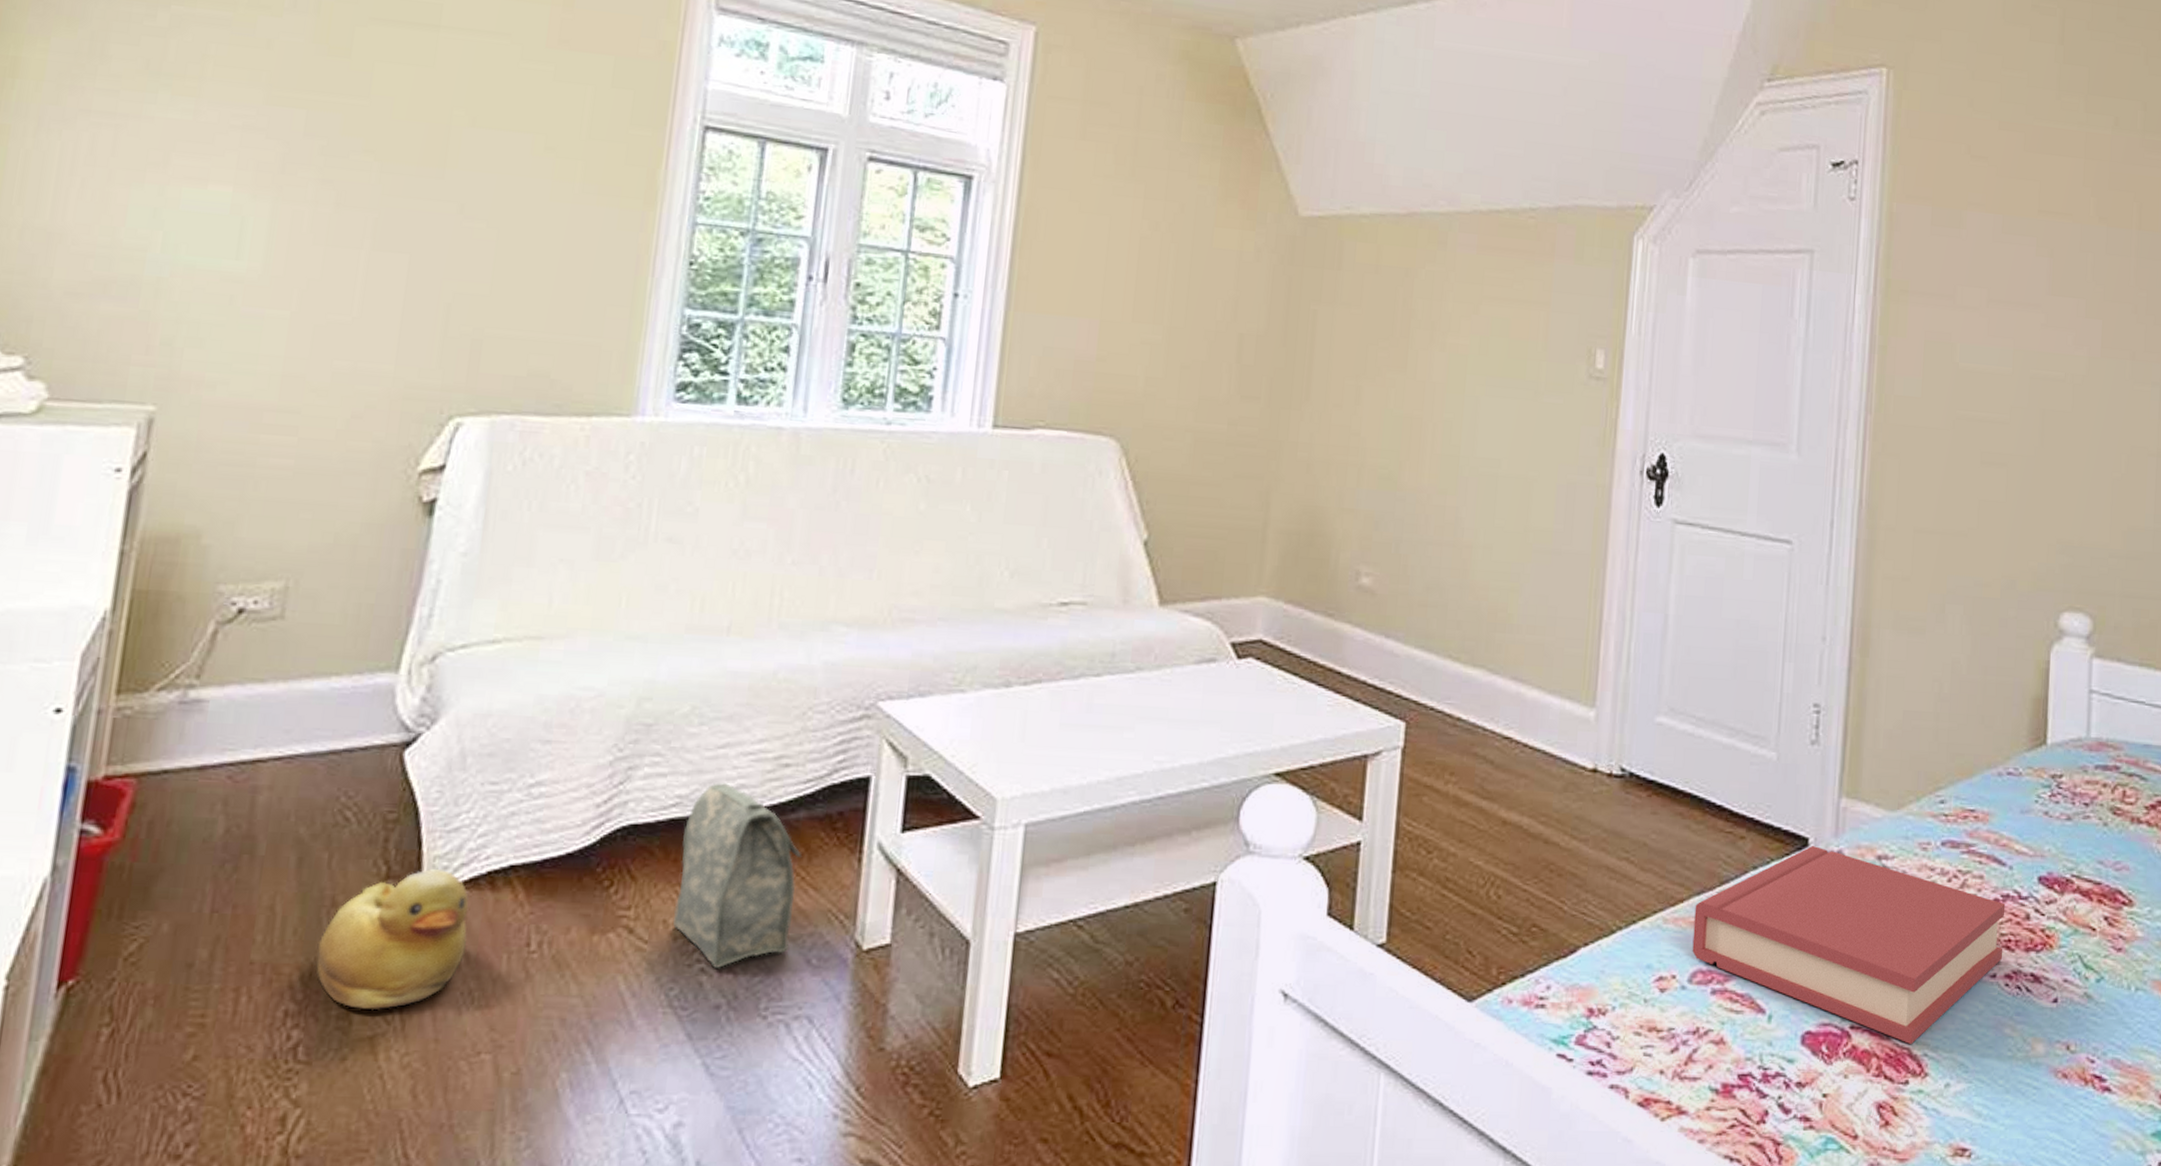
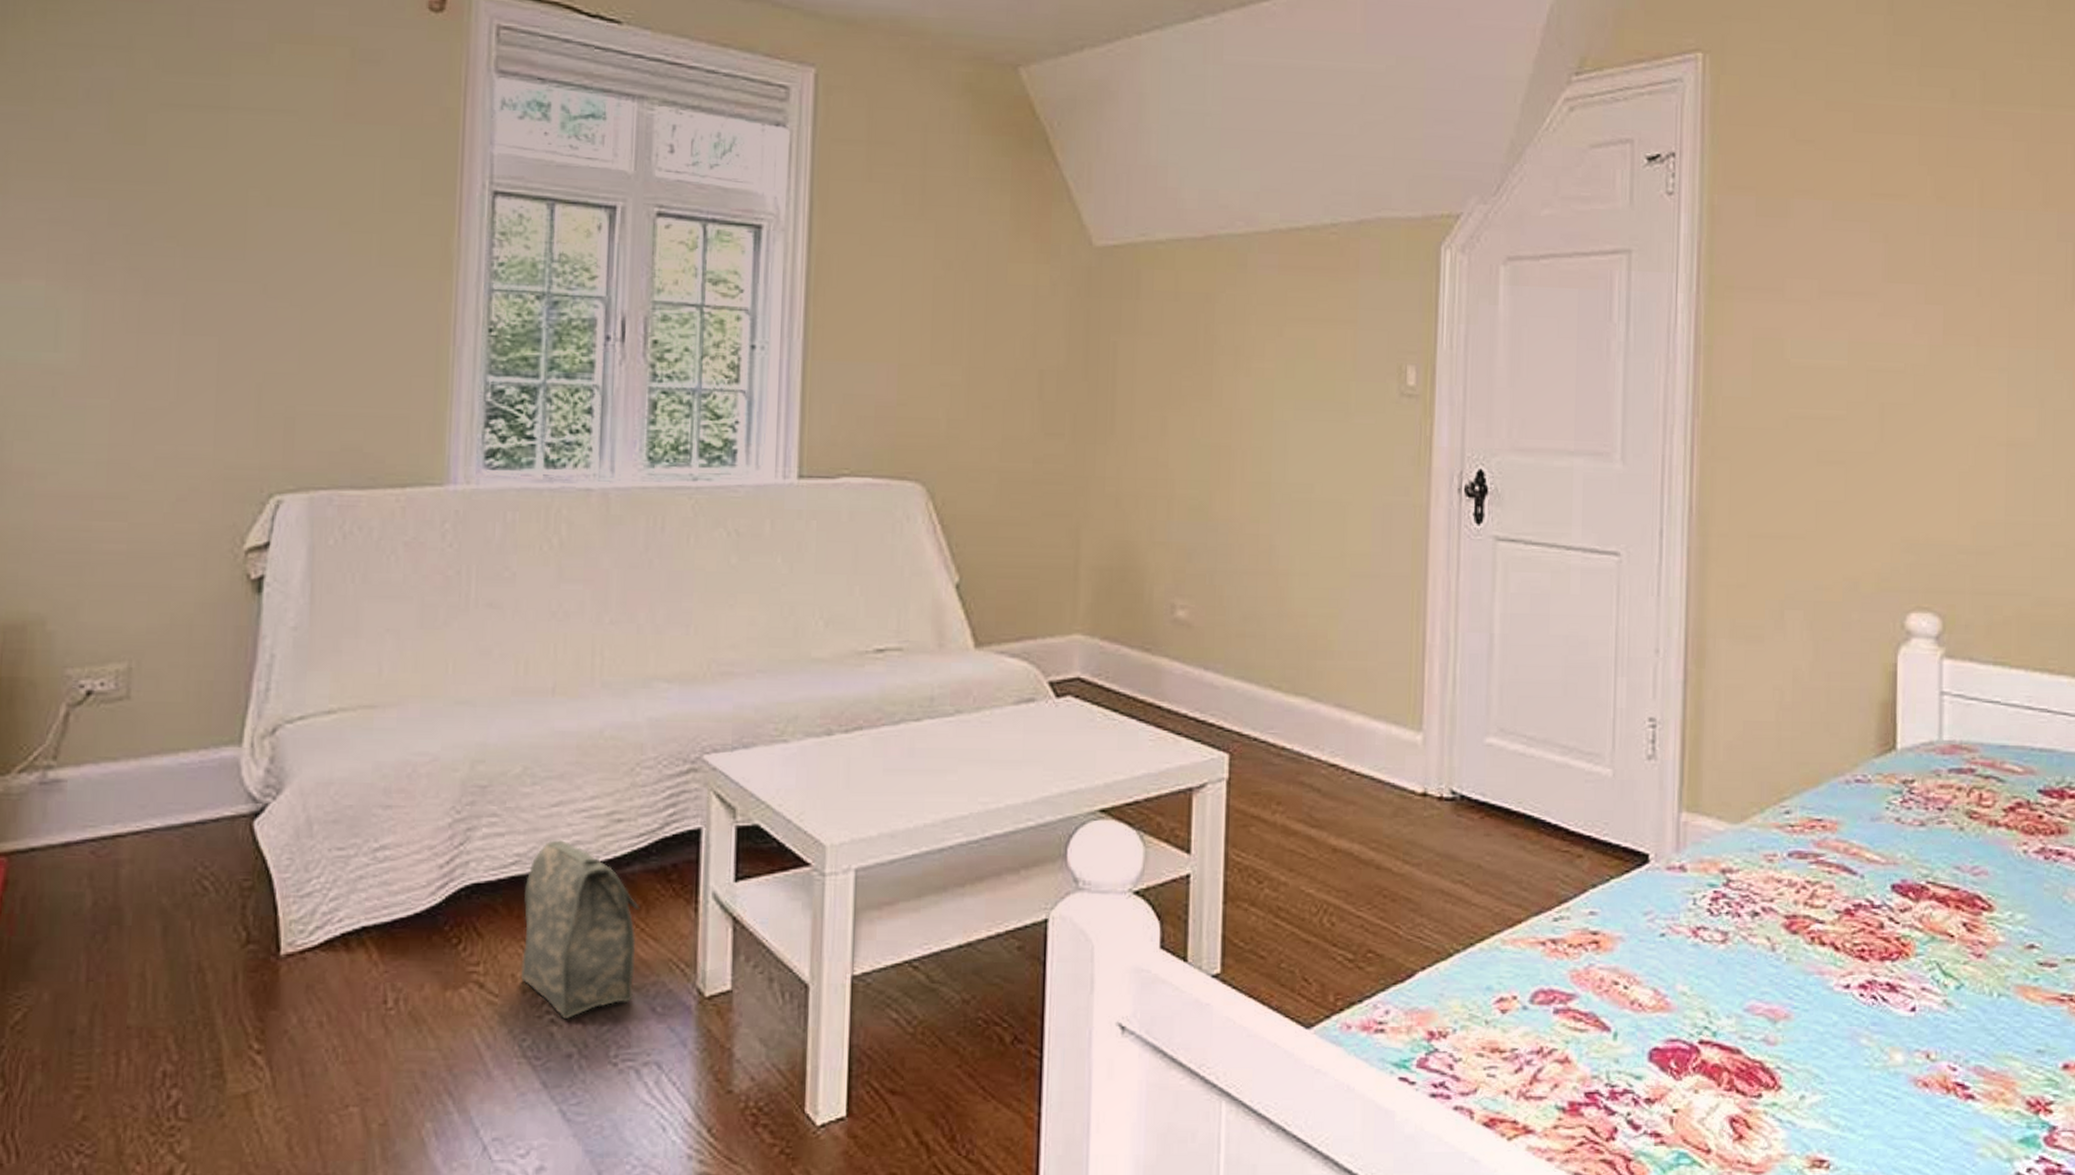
rubber duck: present [316,869,469,1011] -> none [188,933,327,1069]
hardback book: present [1692,846,2006,1044] -> none [1532,862,1858,1057]

